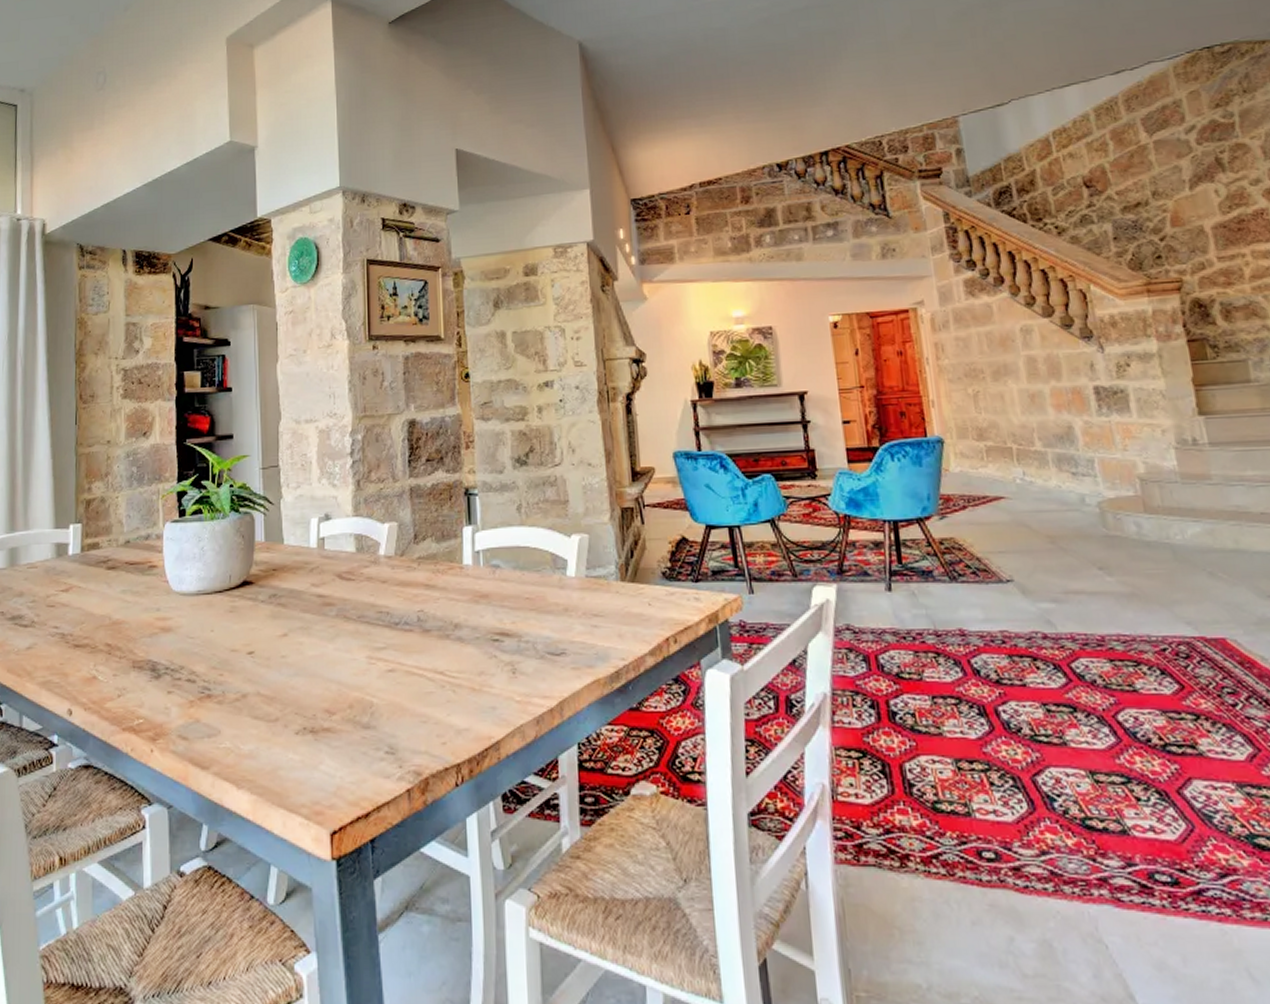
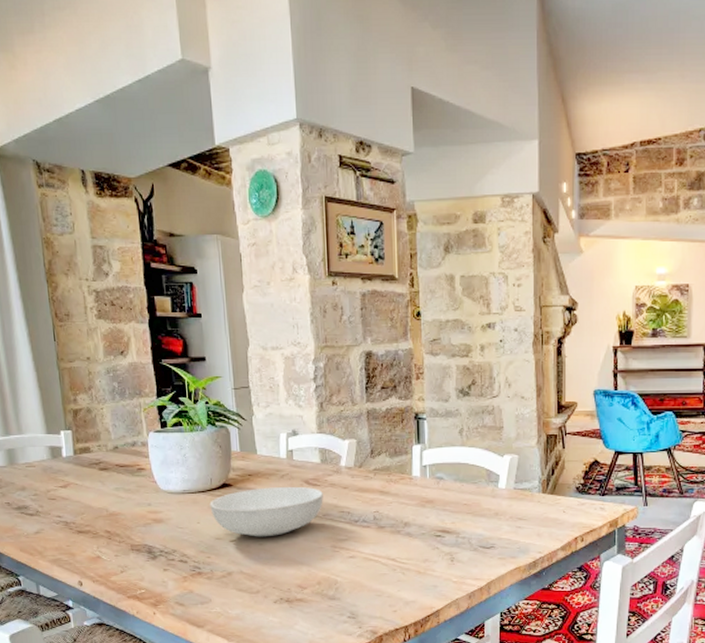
serving bowl: none [227,581,358,648] -> present [210,486,323,537]

